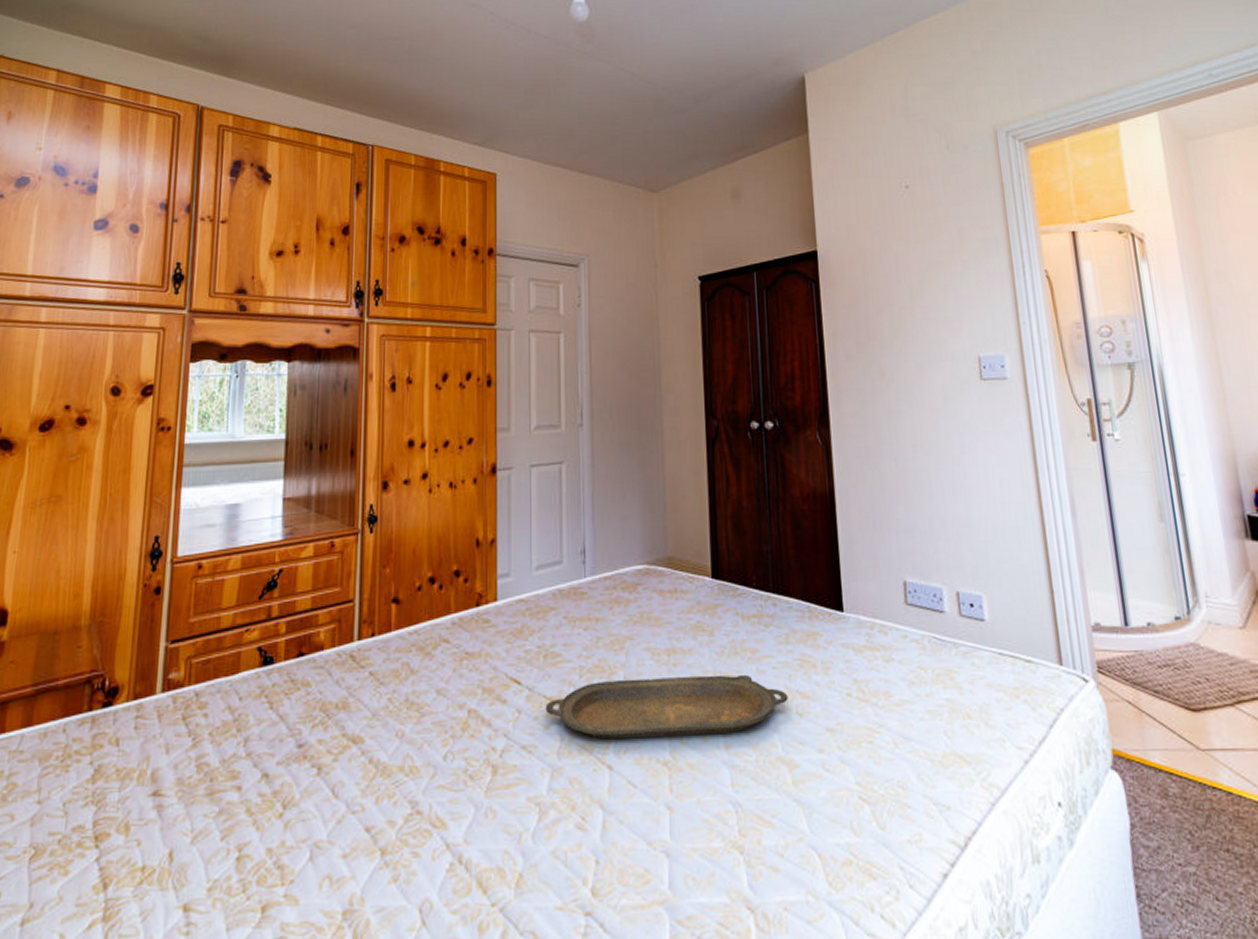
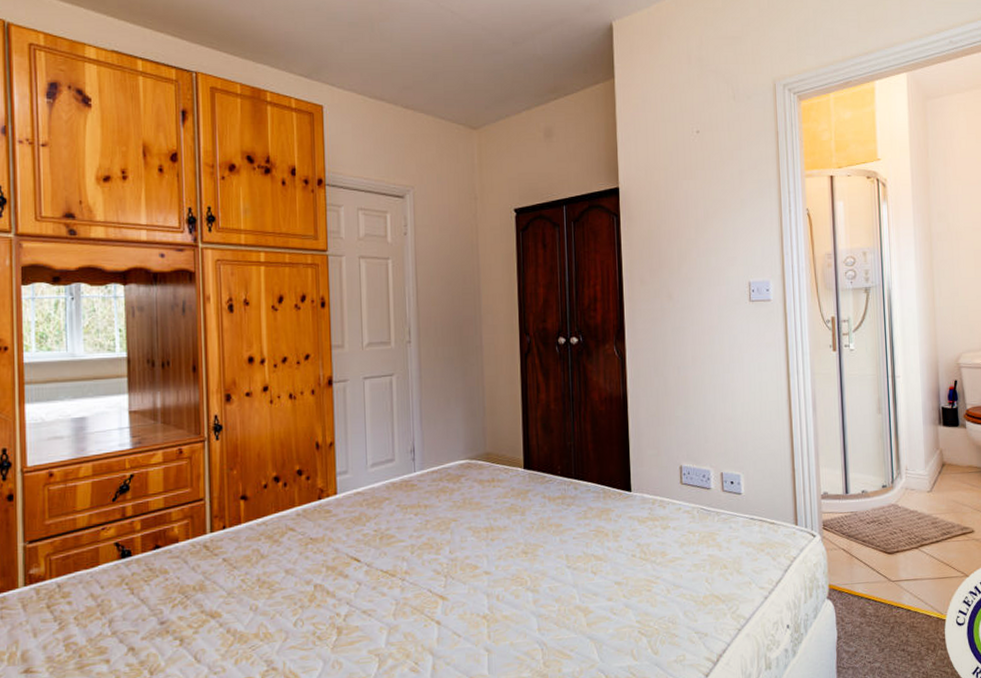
serving tray: present [545,674,788,740] -> none [382,544,585,602]

